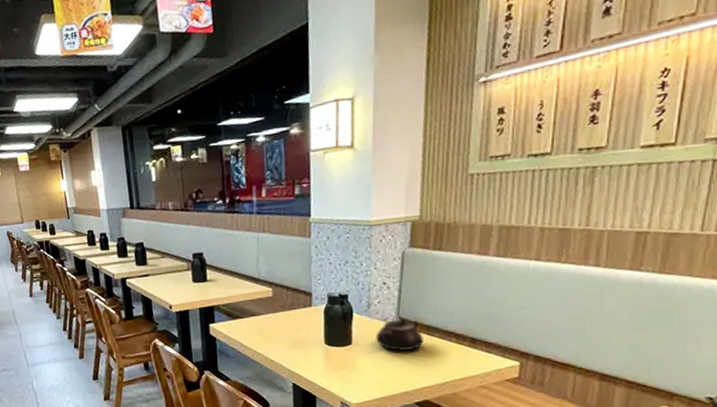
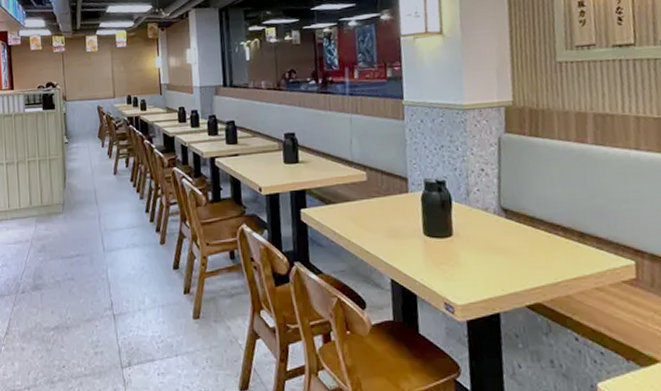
teapot: present [376,319,424,351] -> none [477,209,529,245]

